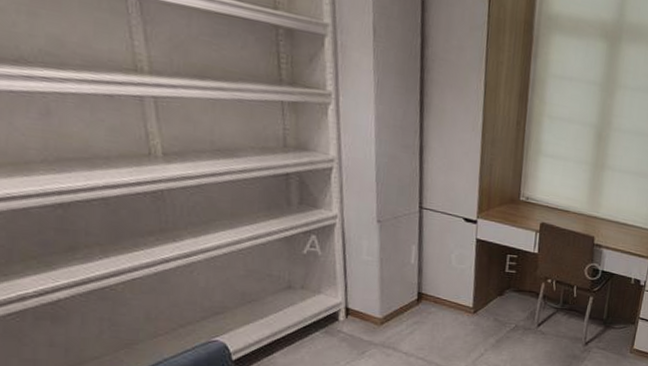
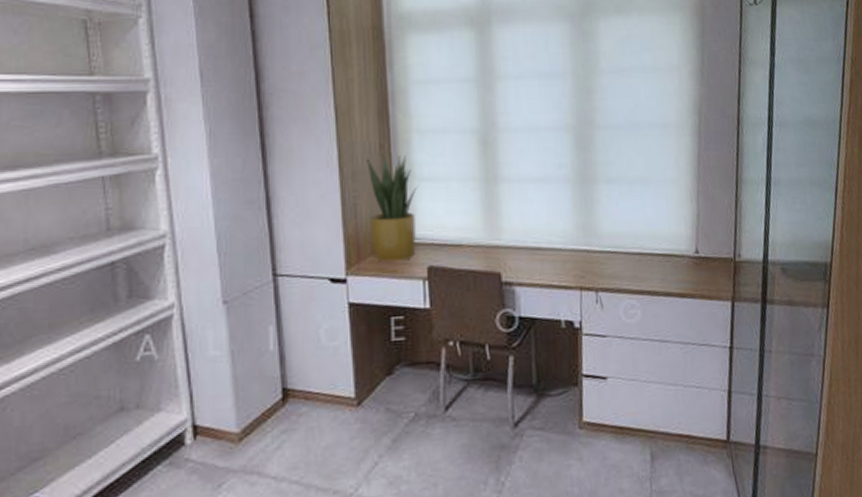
planter: none [499,130,543,215] -> present [367,155,419,262]

